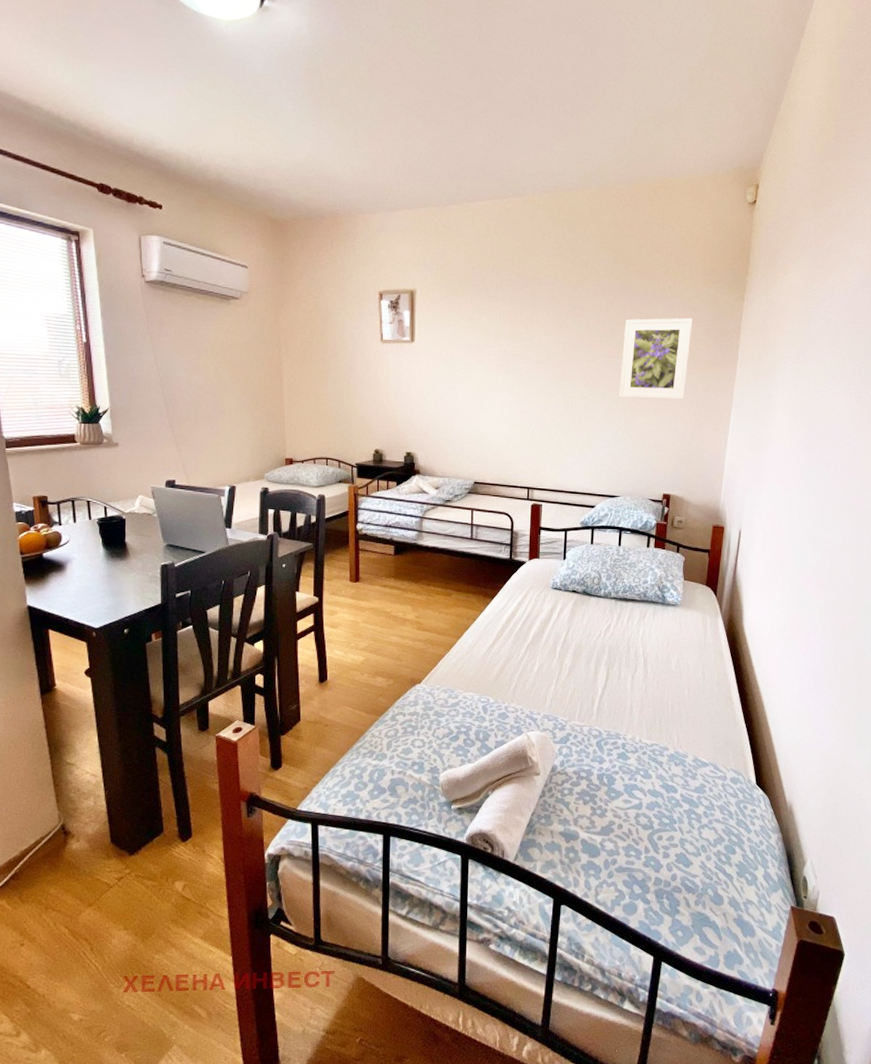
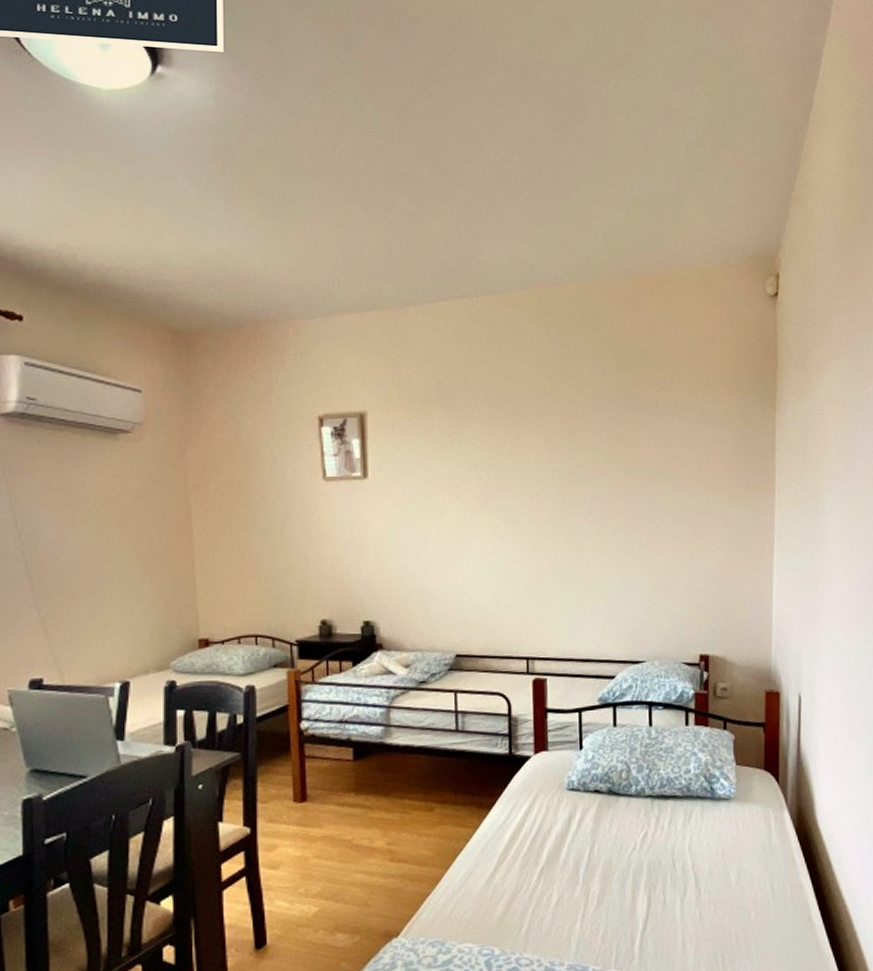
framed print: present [619,317,693,400] -> none [633,433,717,536]

